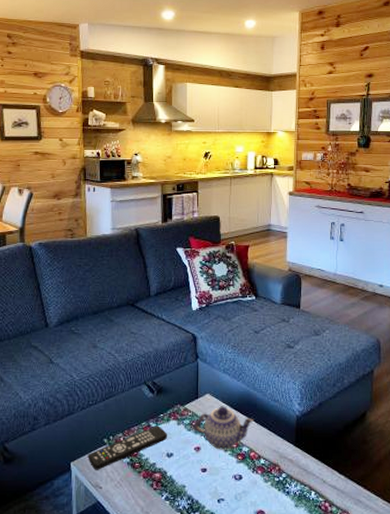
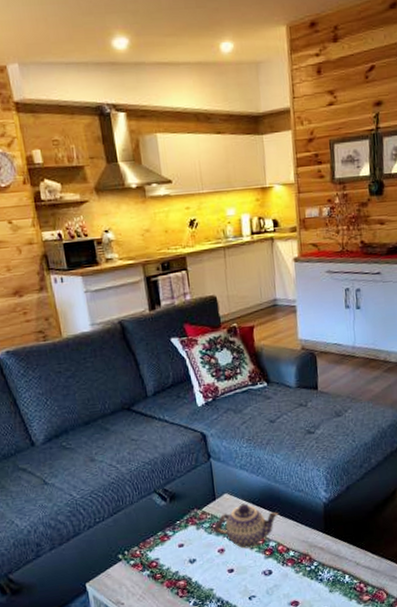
remote control: present [88,425,168,470] -> none [103,533,188,588]

